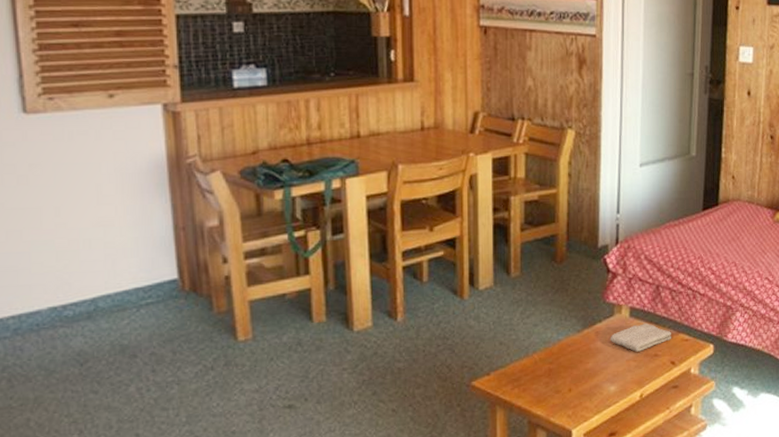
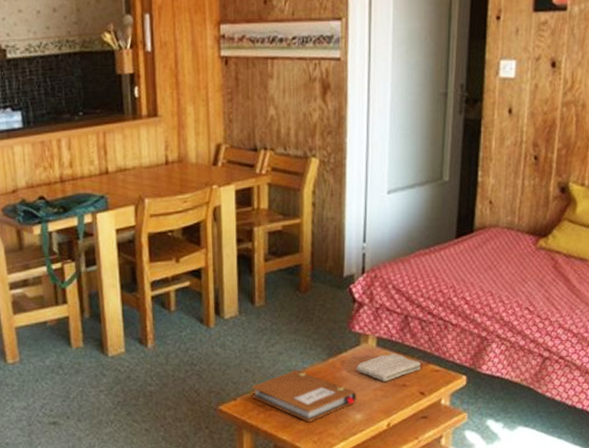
notebook: none [505,342,610,396] -> present [251,370,356,423]

